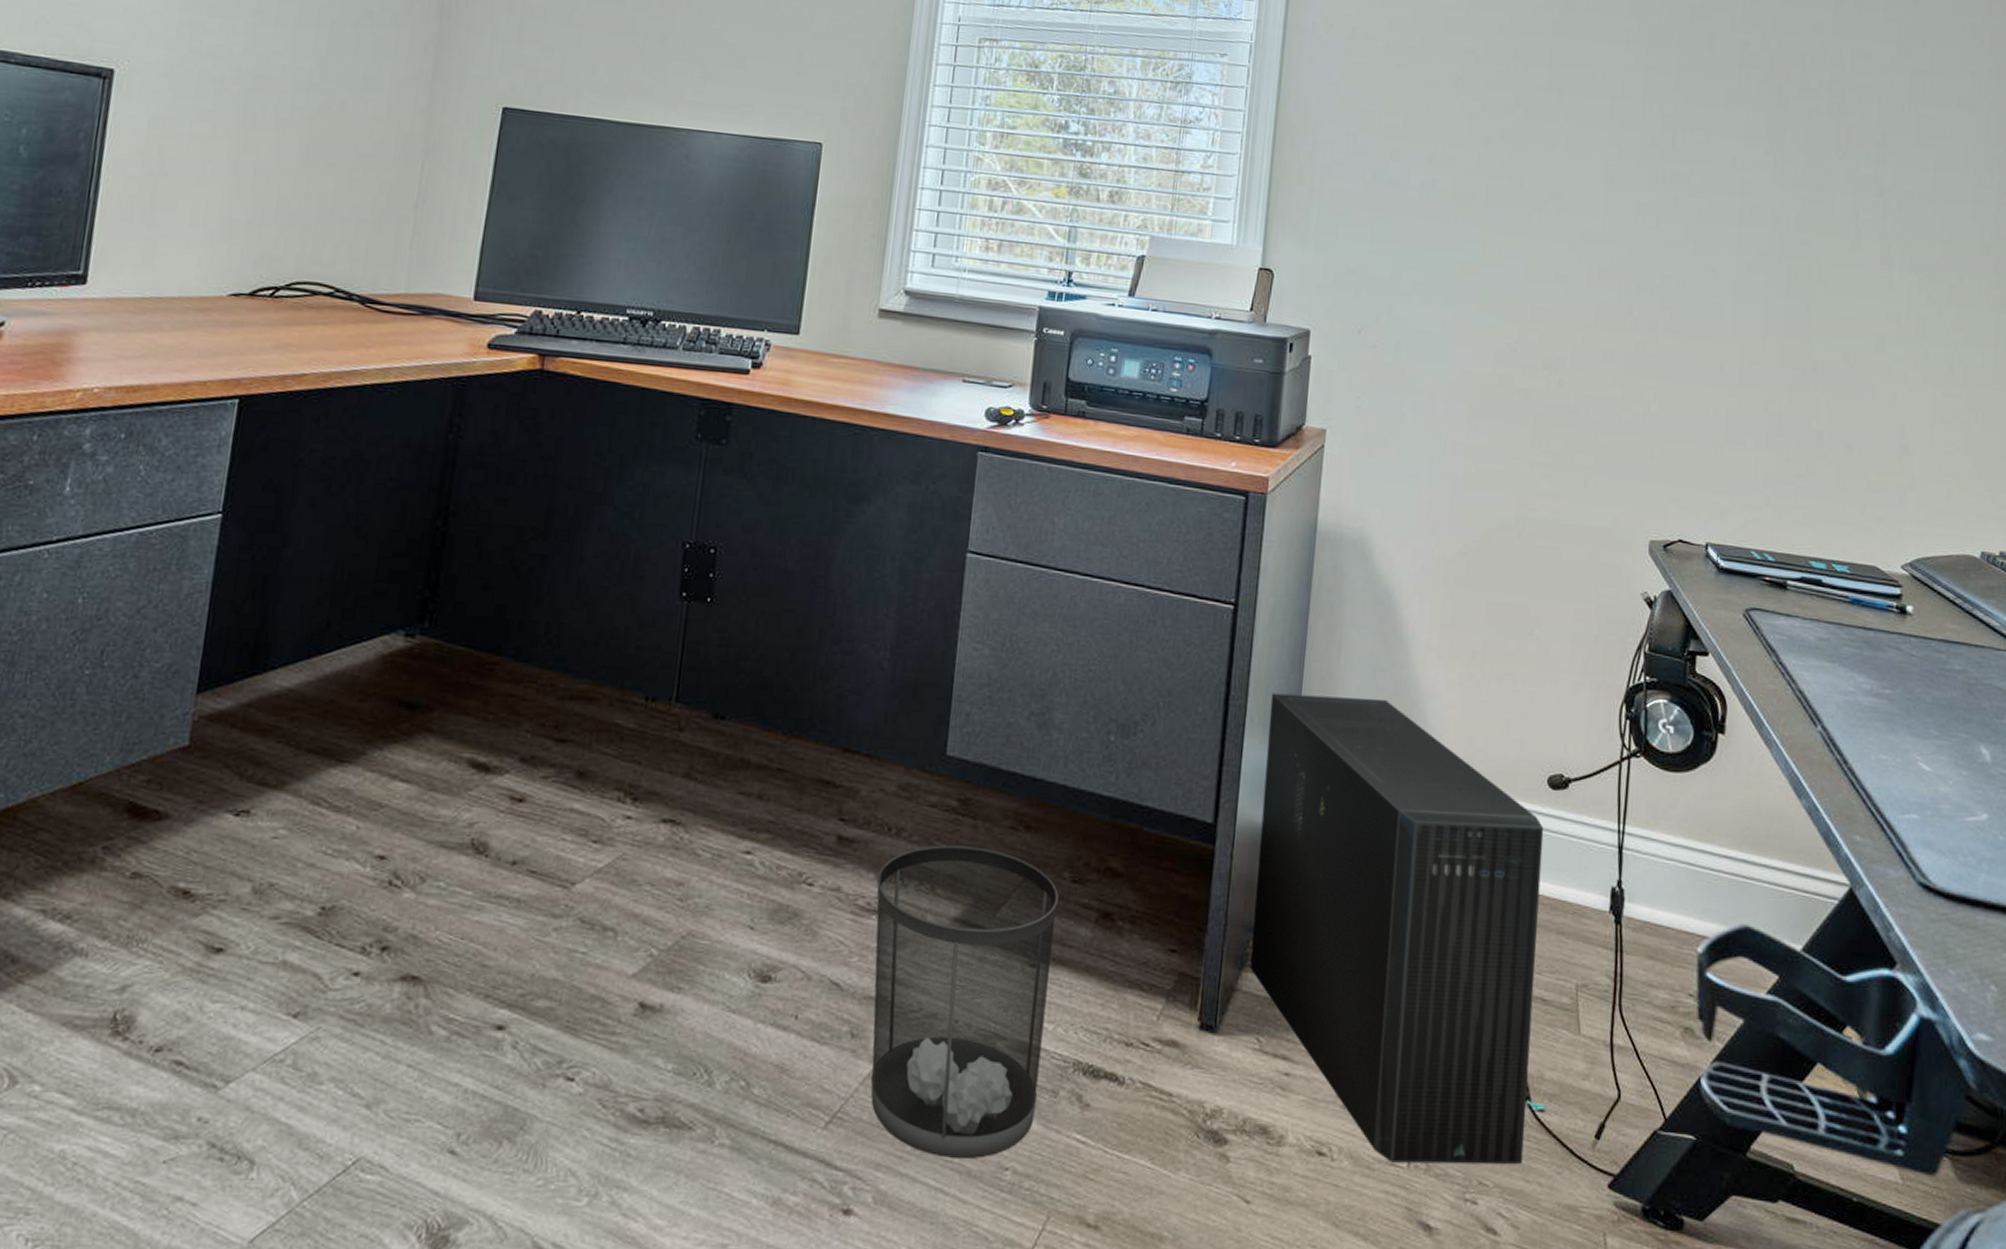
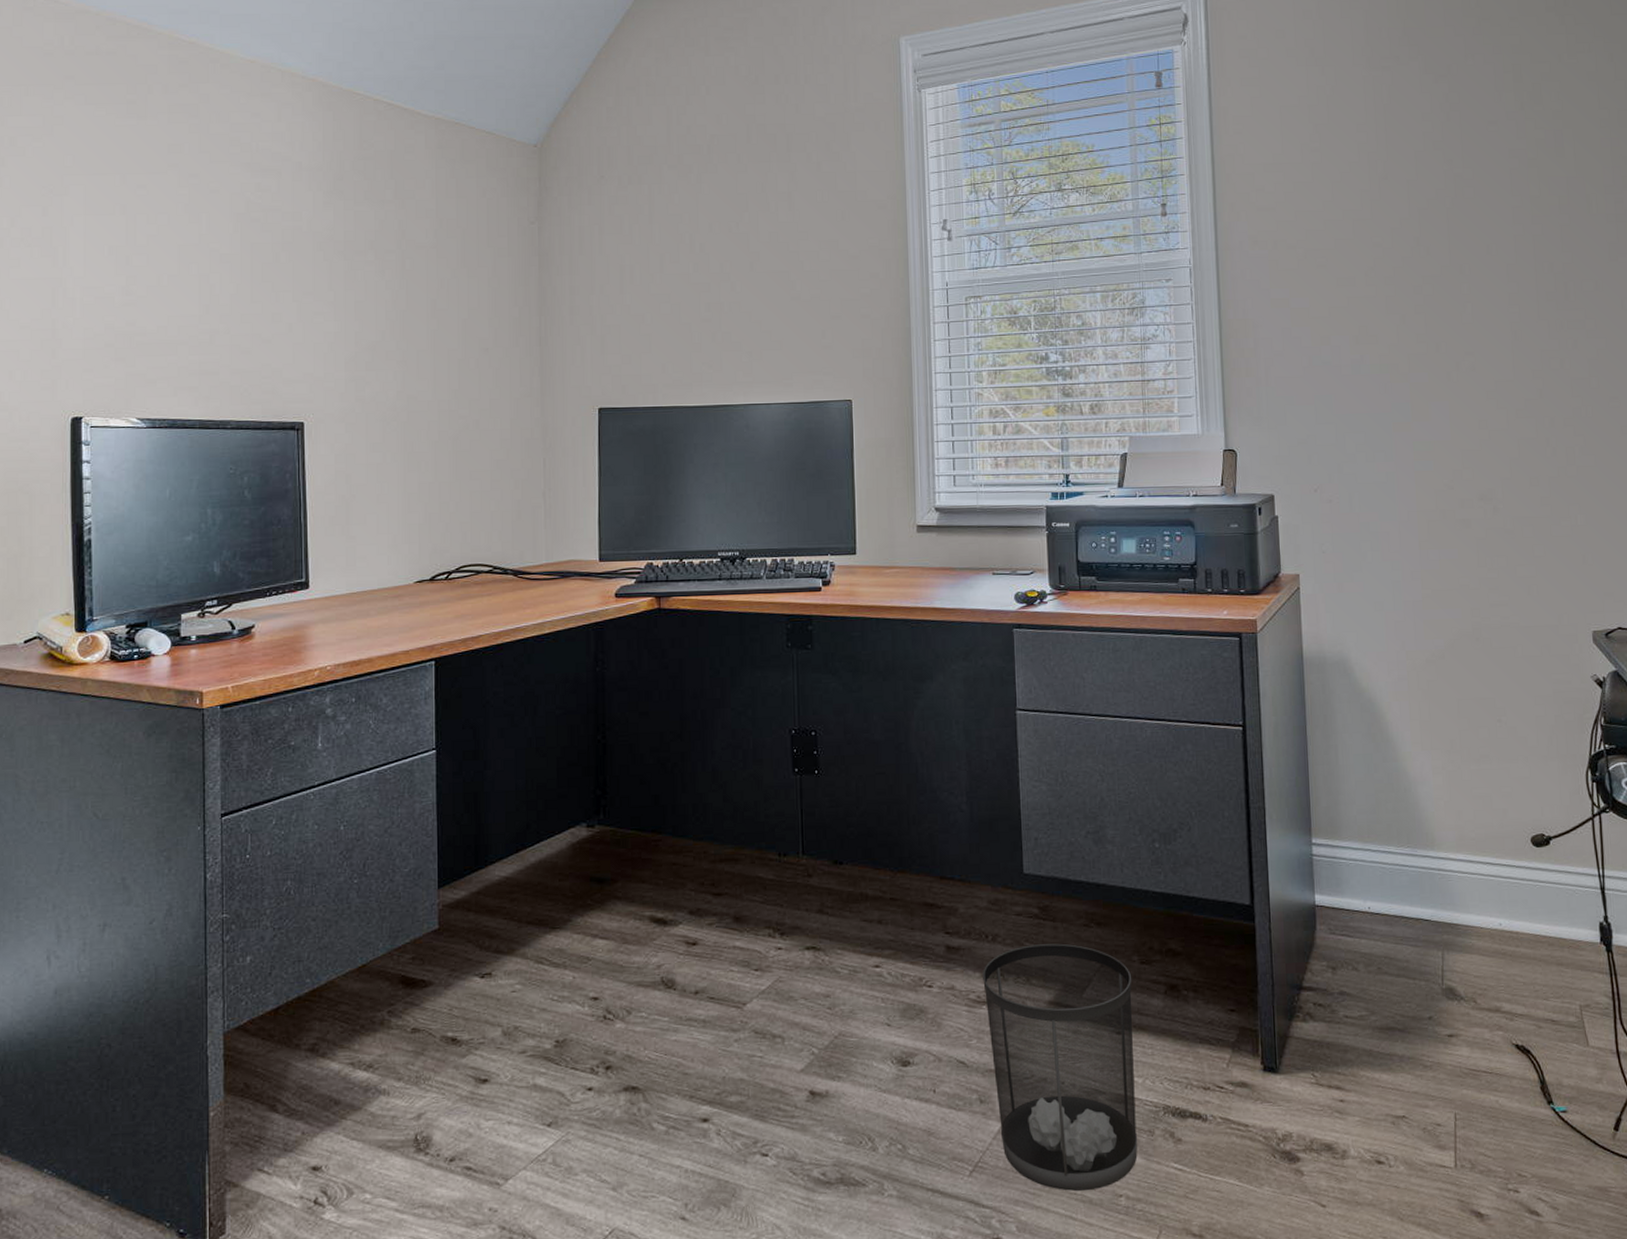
computer tower: present [1250,693,1544,1165] -> none [1284,788,1554,1165]

